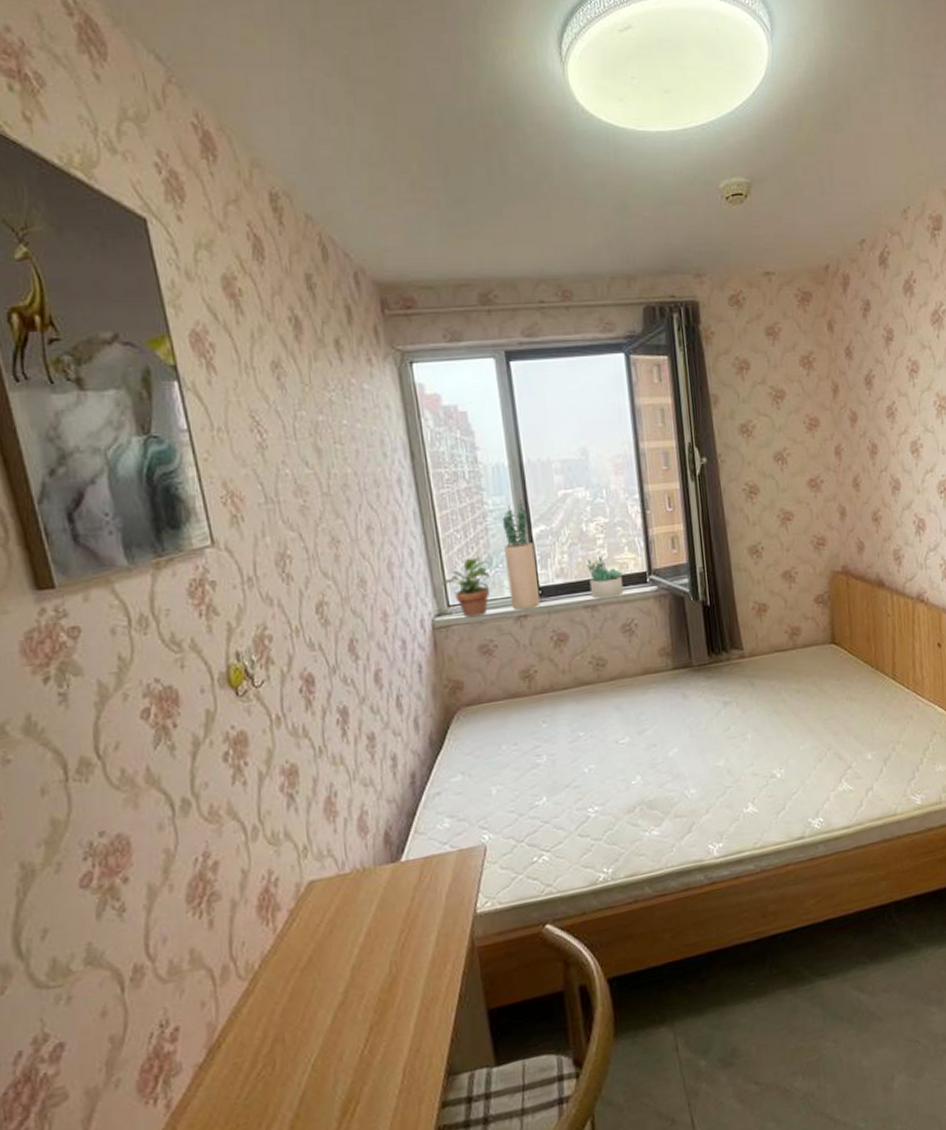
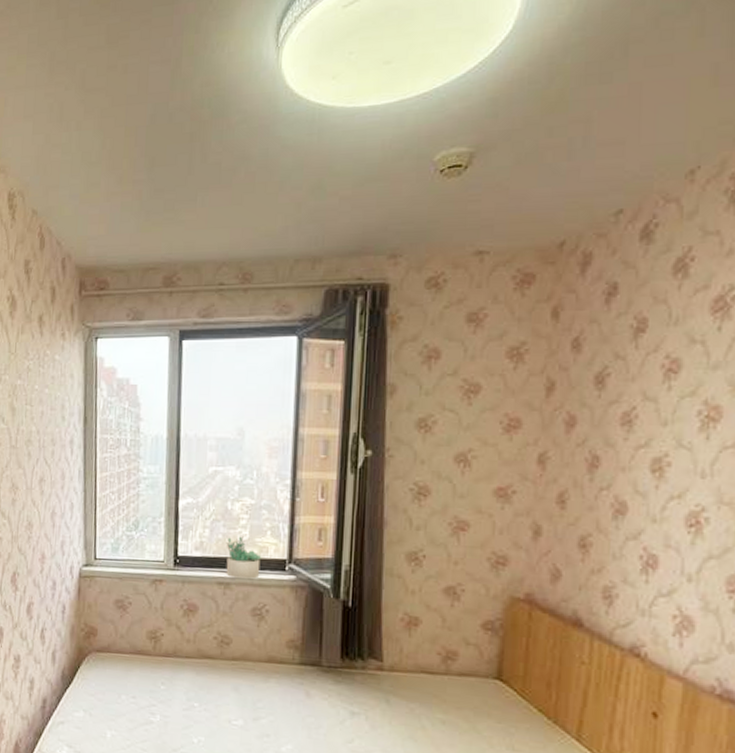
potted plant: present [441,557,491,618] -> none [92,518,135,574]
vase: present [502,499,541,611] -> none [149,471,178,576]

